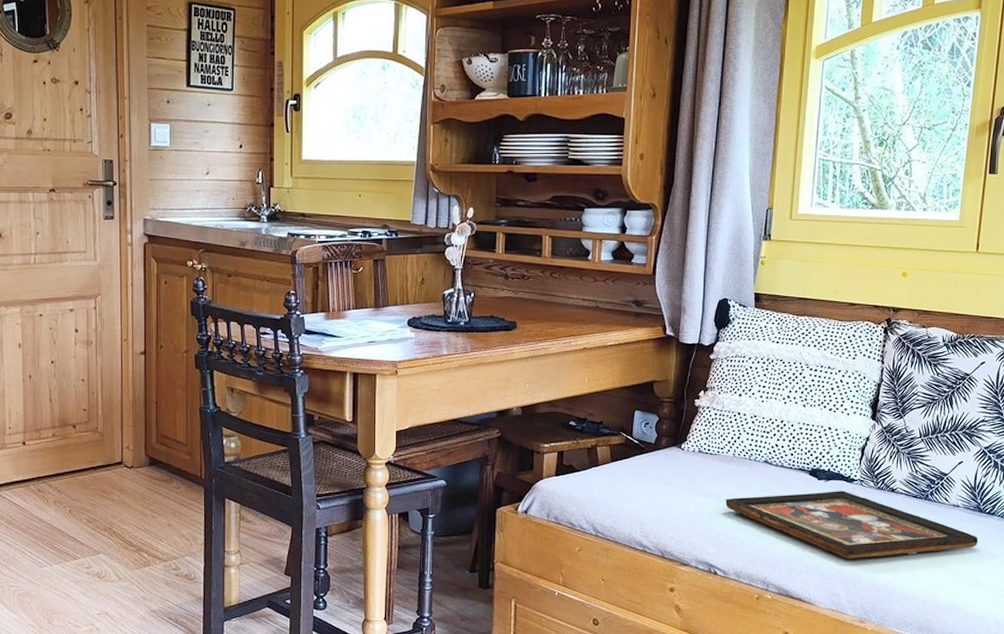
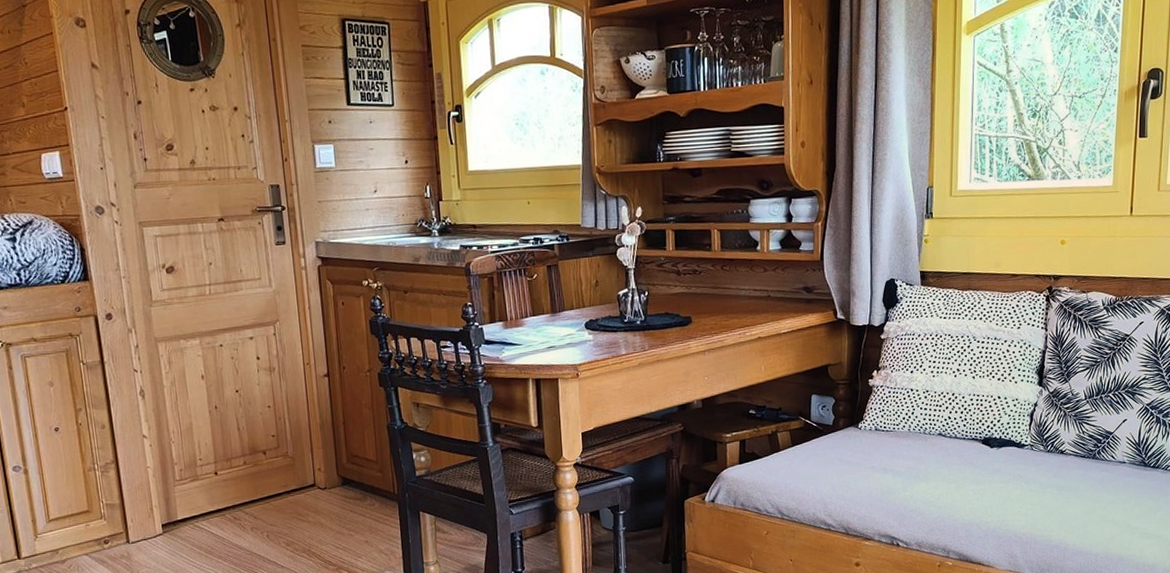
decorative tray: present [726,491,979,559] -> none [904,456,1145,521]

